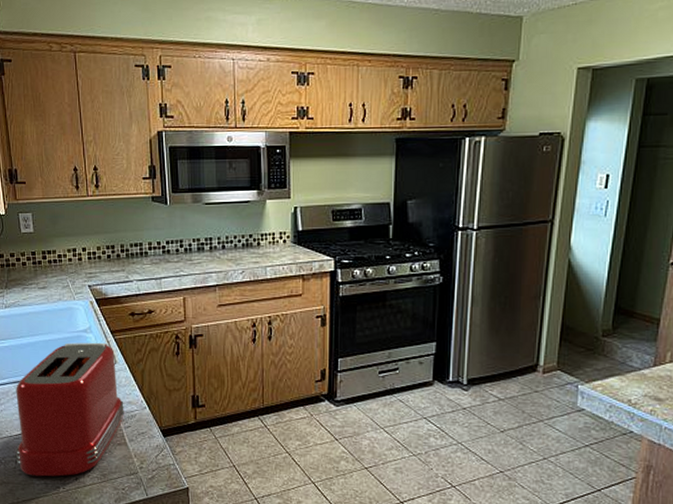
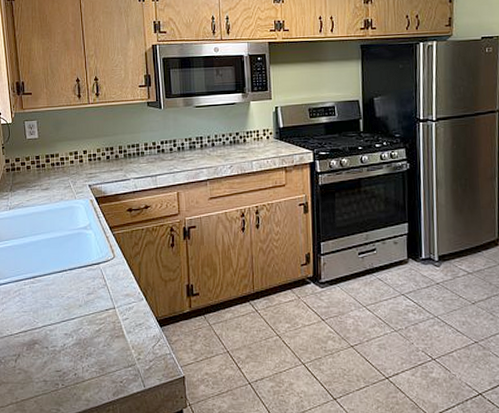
toaster: present [15,342,124,477] -> none [15,238,122,374]

